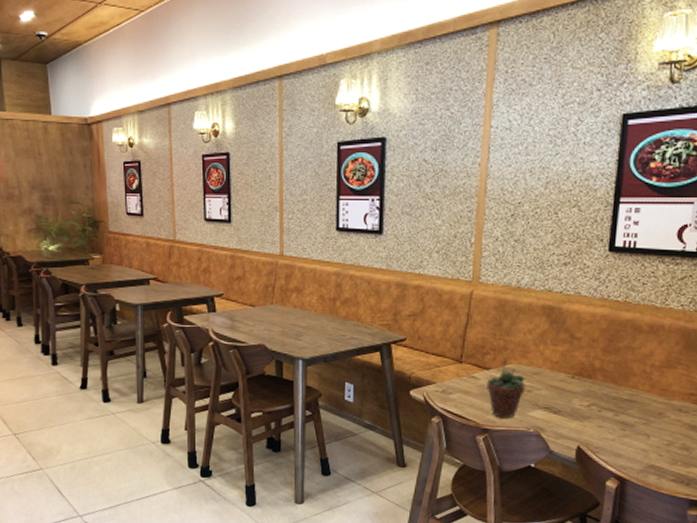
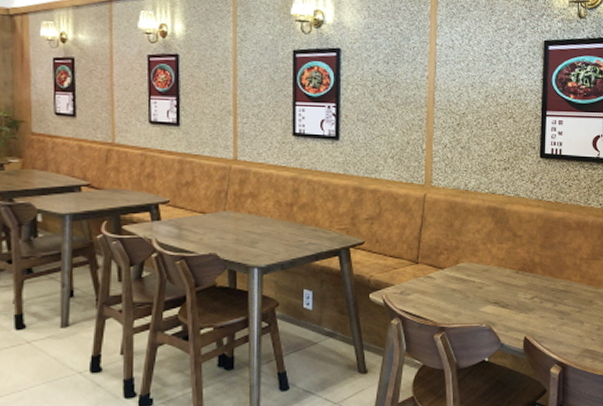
succulent plant: present [487,356,526,418] -> none [442,255,477,316]

